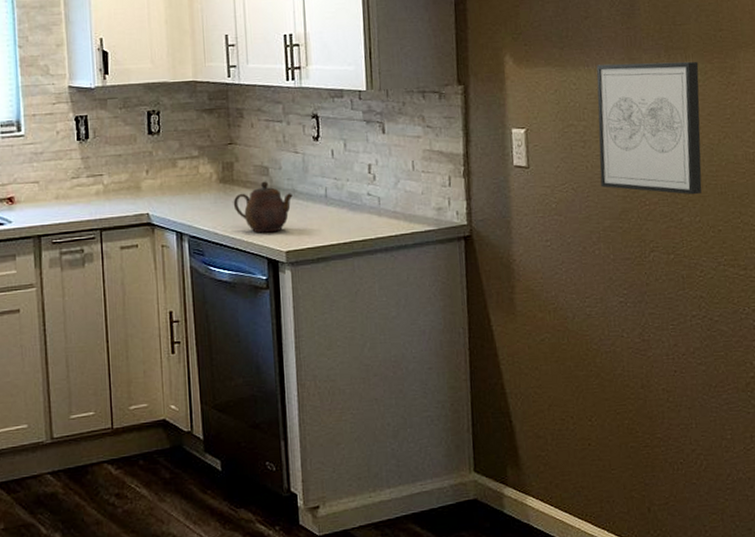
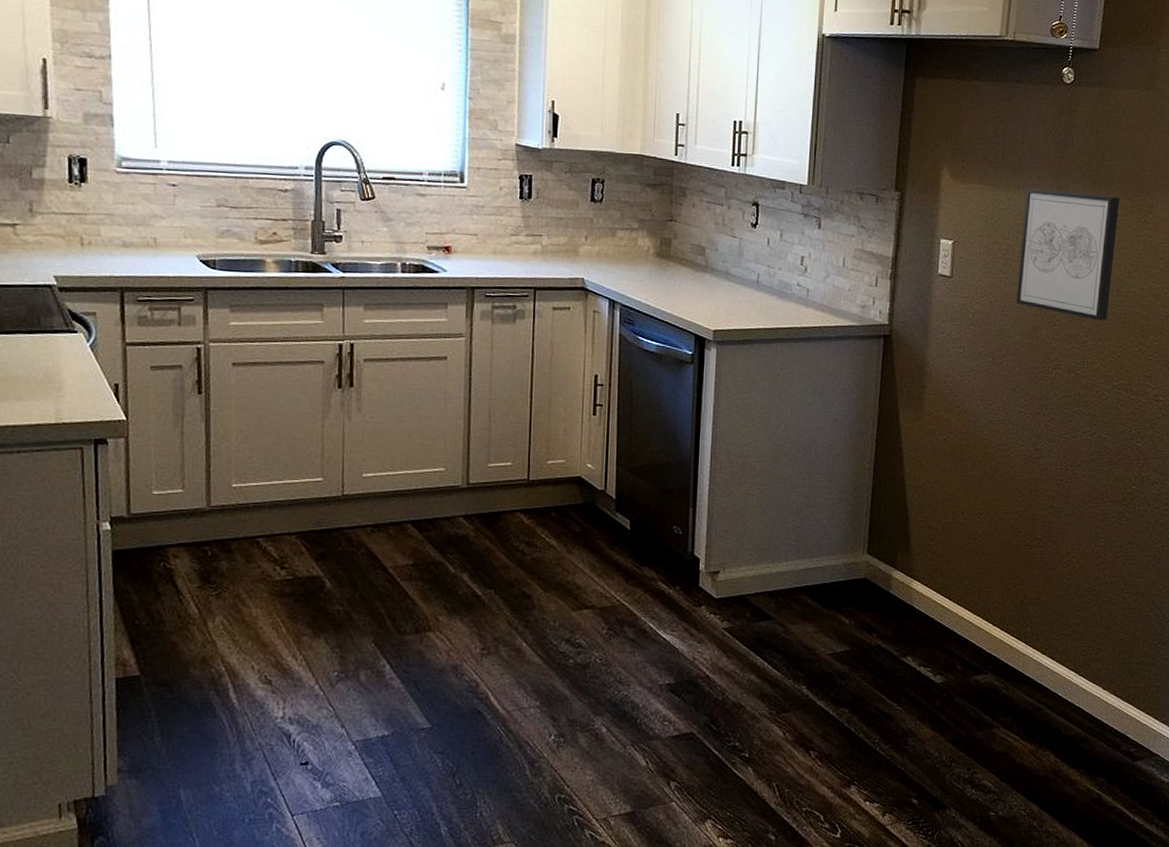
teapot: present [233,181,293,233] -> none [667,260,726,311]

